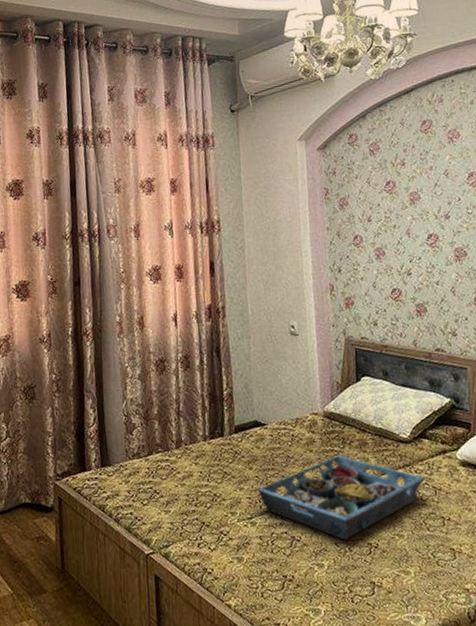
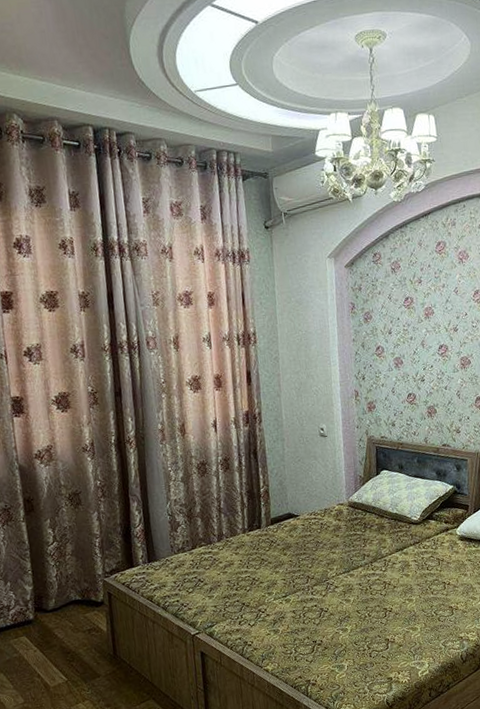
serving tray: present [258,454,425,541] -> none [291,537,431,608]

